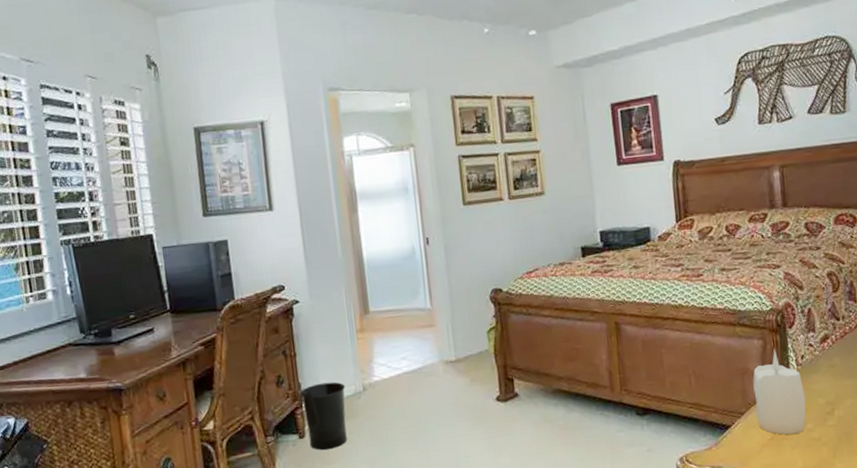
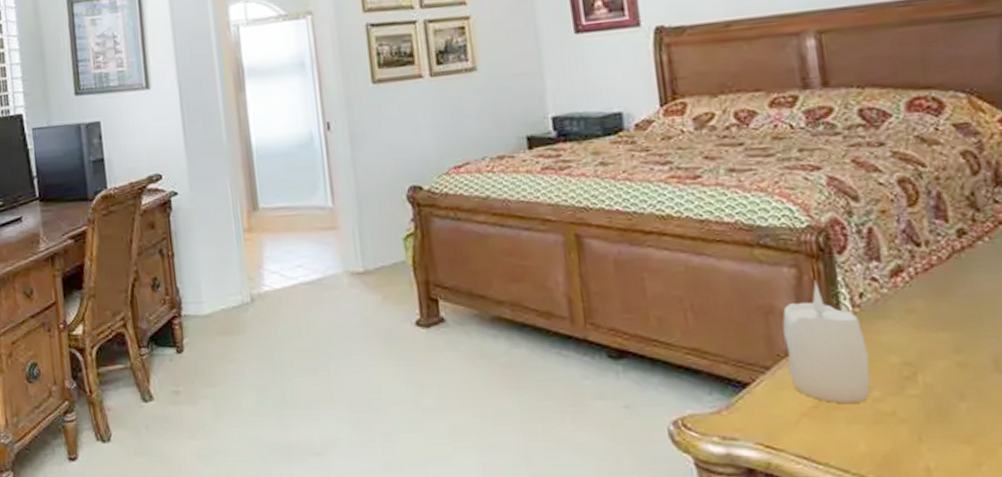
waste bin: present [300,382,347,450] -> none [178,289,232,368]

